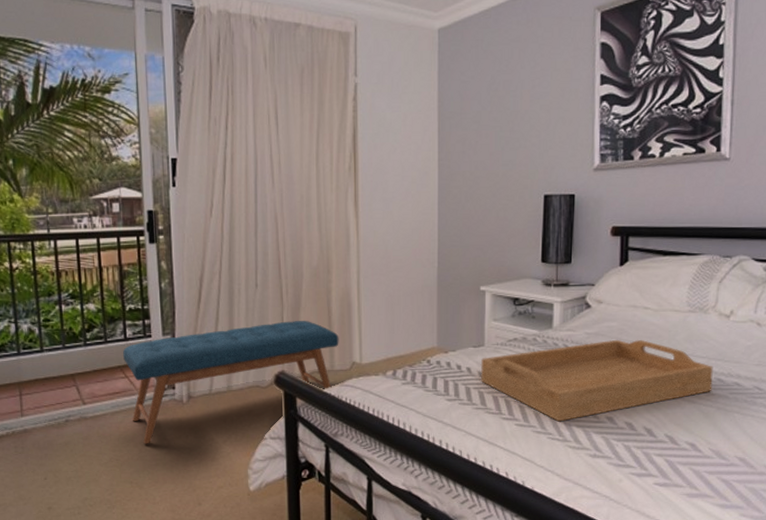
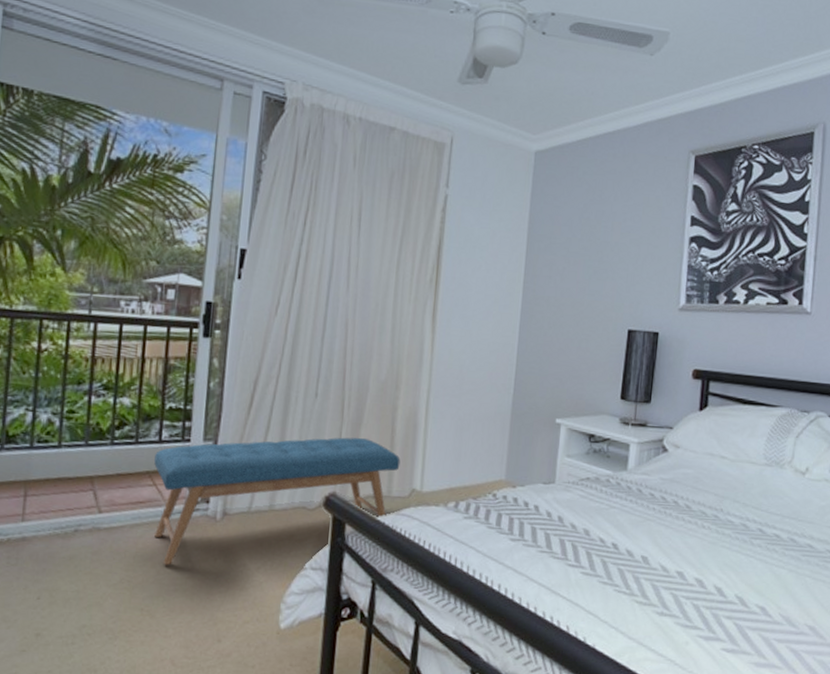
serving tray: present [480,339,713,422] -> none [548,488,787,573]

